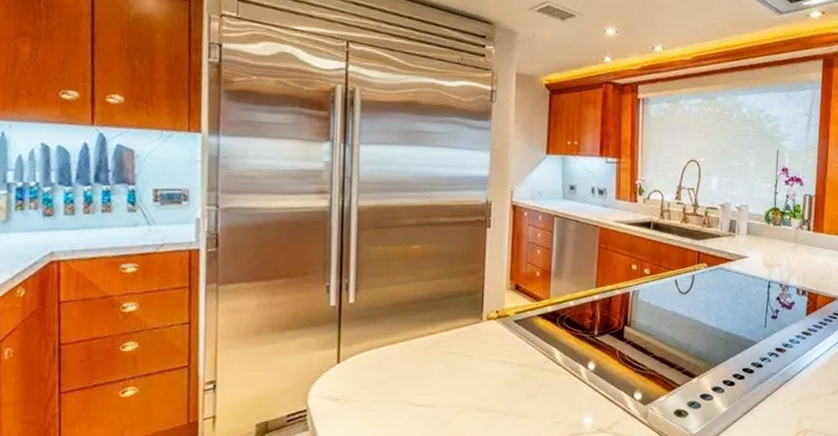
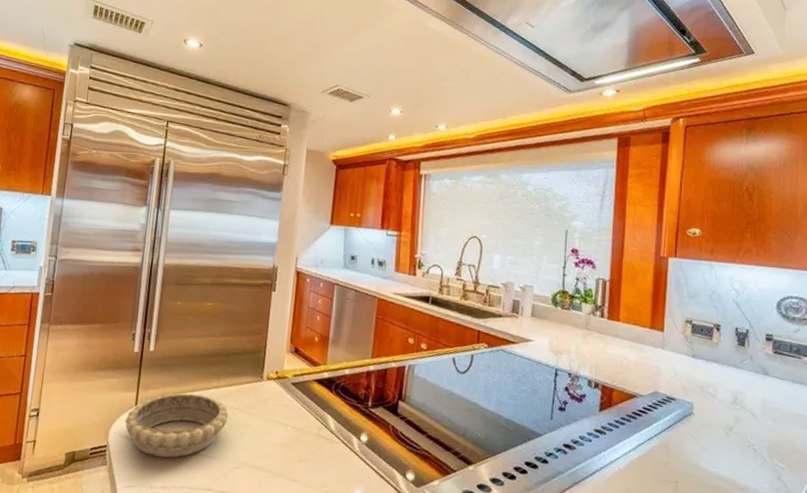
decorative bowl: none [326,342,448,414] -> present [125,393,229,458]

